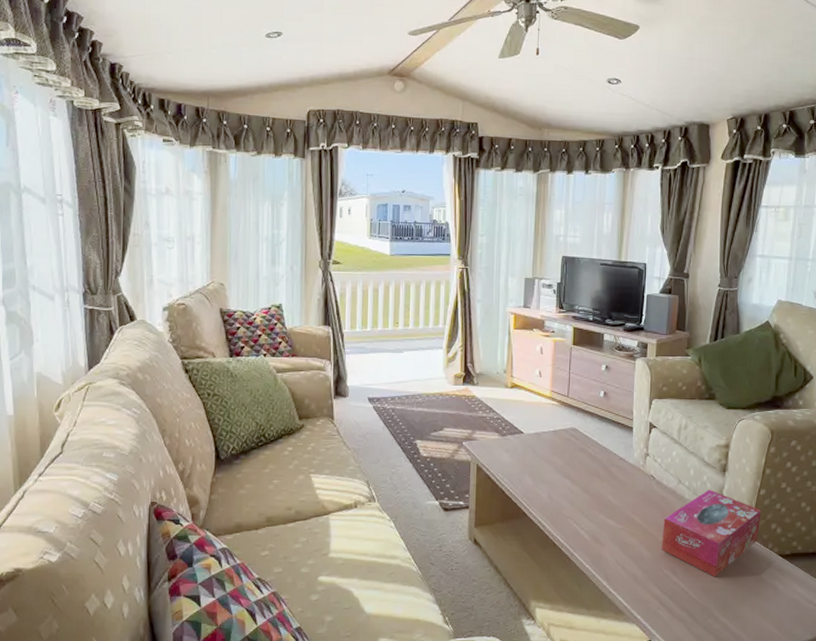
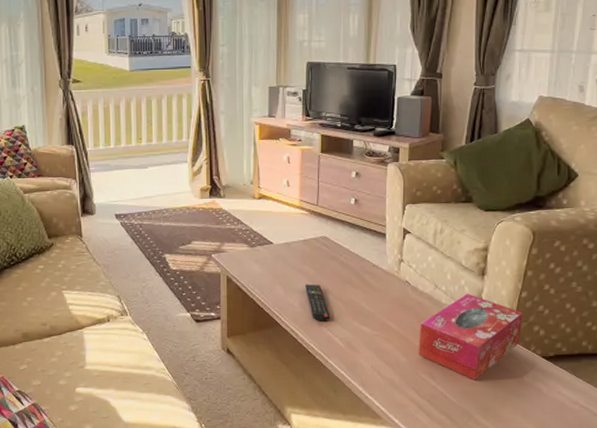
remote control: none [553,475,578,514] -> present [305,284,331,322]

